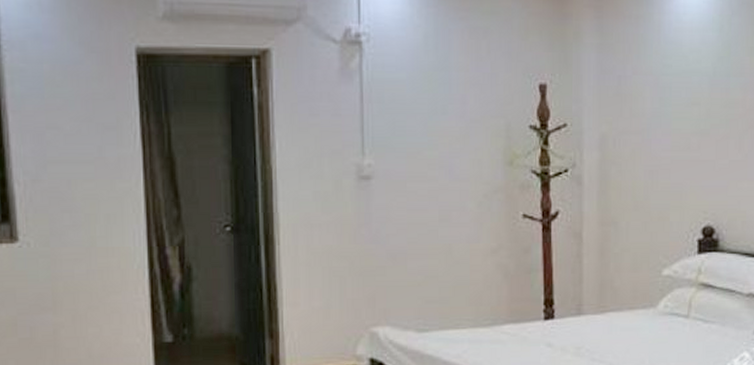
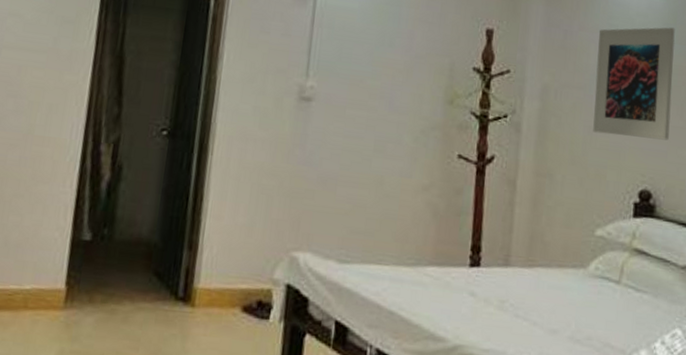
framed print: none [653,60,730,176] -> present [593,27,675,141]

